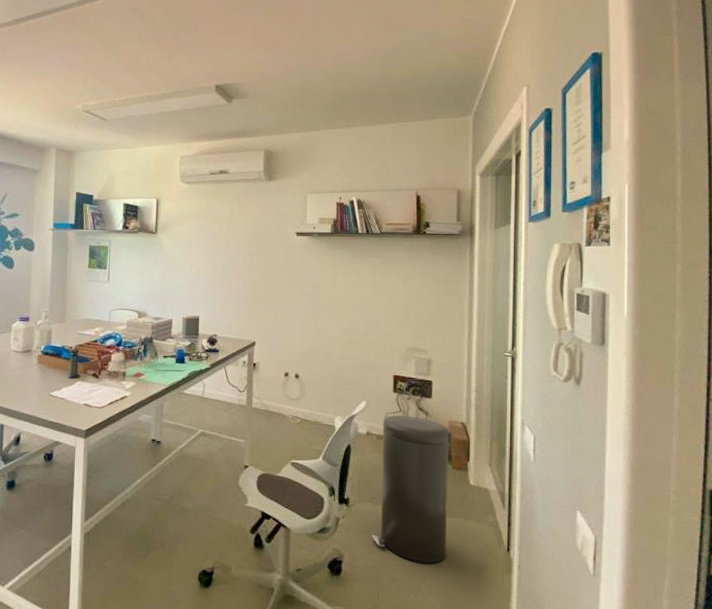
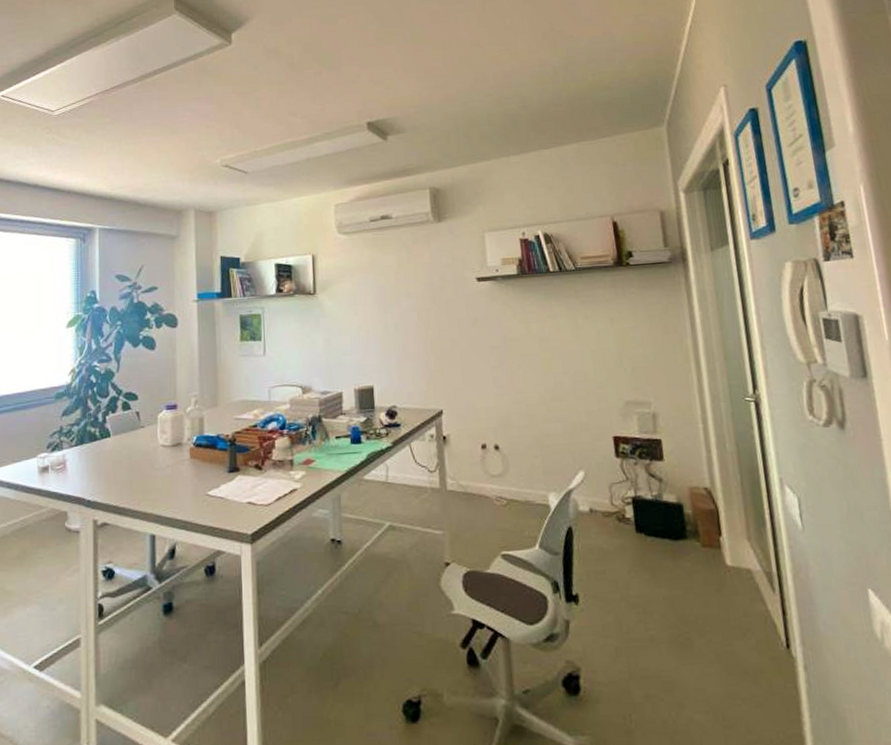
pedal bin: present [372,415,452,565] -> none [607,485,710,673]

